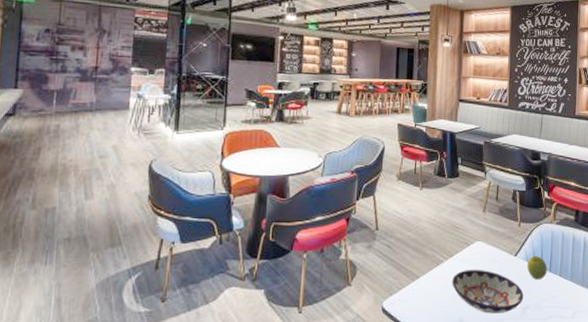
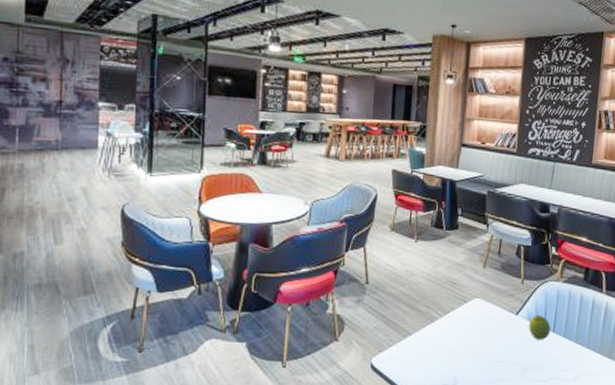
bowl: present [452,269,524,314] -> none [446,327,524,374]

